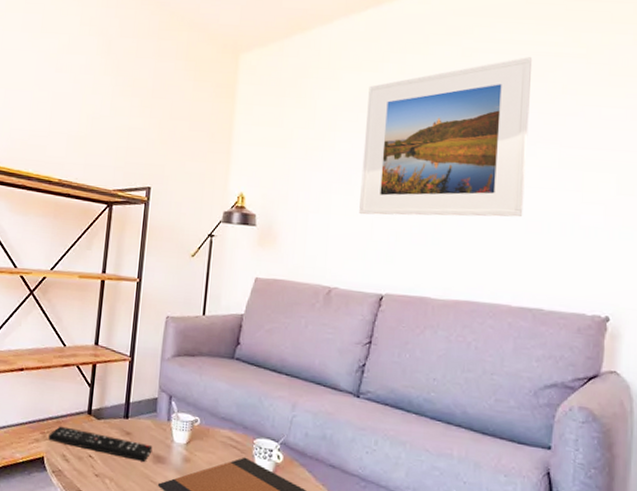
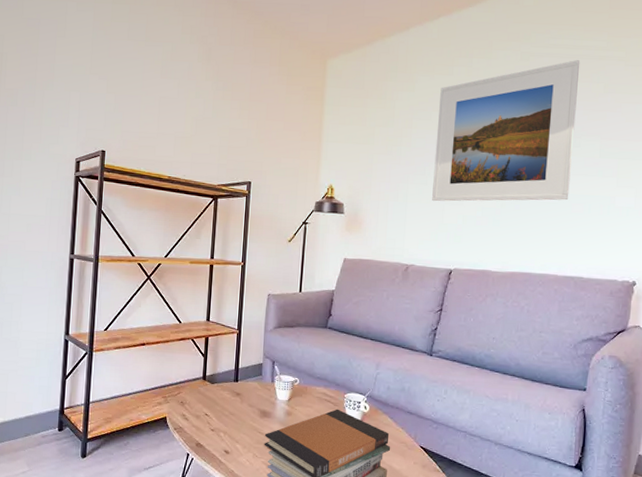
remote control: present [48,426,153,462] -> none [169,390,260,417]

